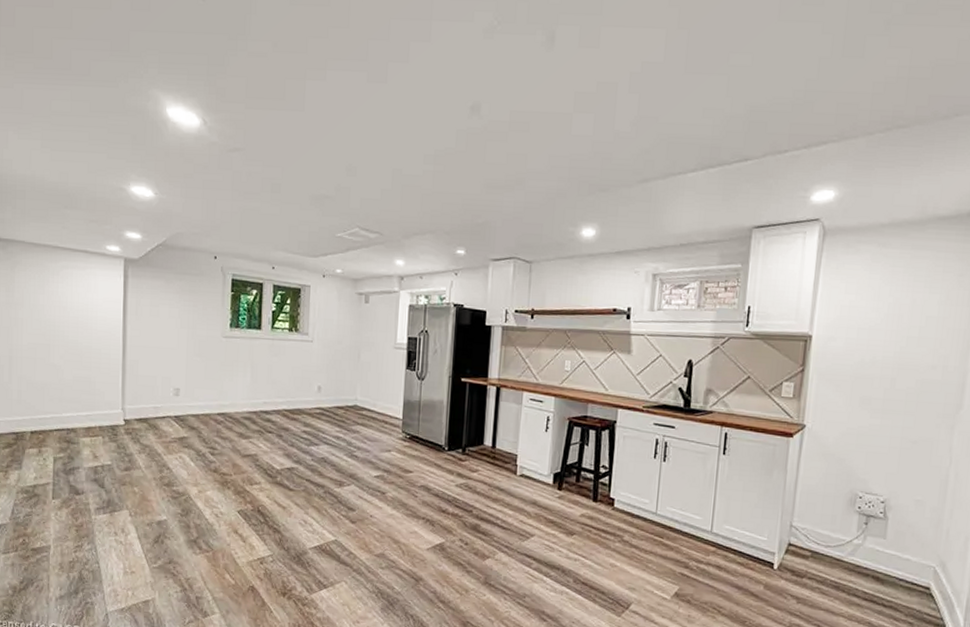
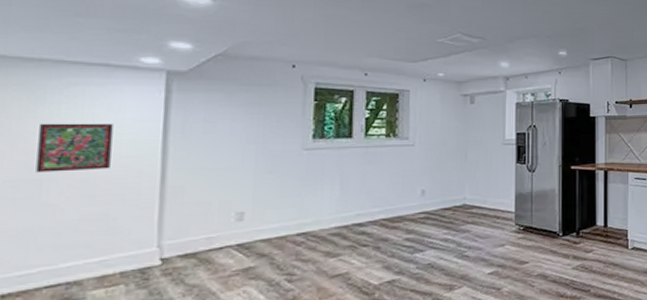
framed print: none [46,299,91,341] -> present [36,123,113,173]

